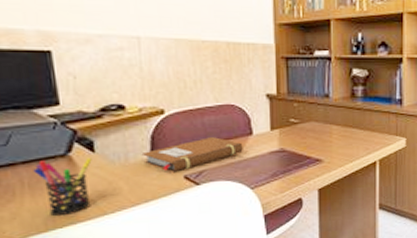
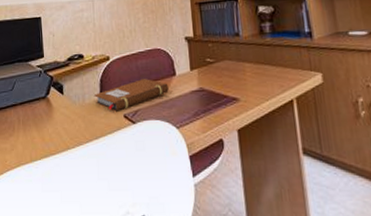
pen holder: present [33,157,92,216] -> none [26,99,61,148]

